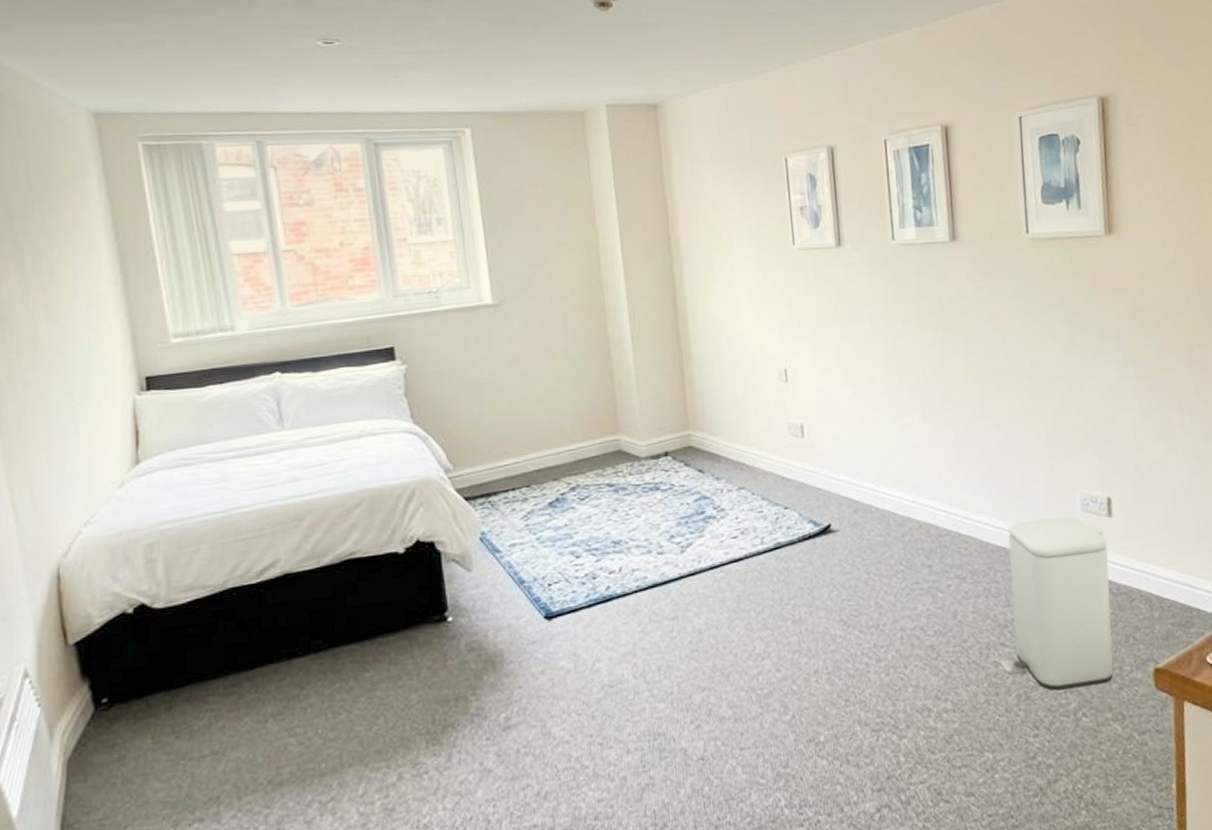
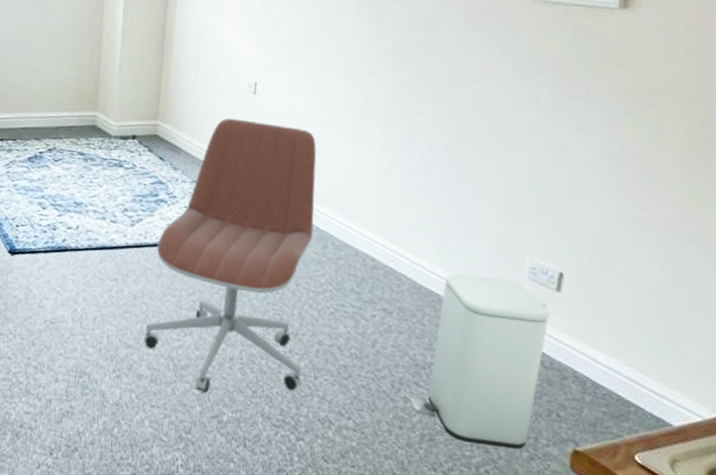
office chair: none [713,408,893,716] -> present [144,118,317,393]

